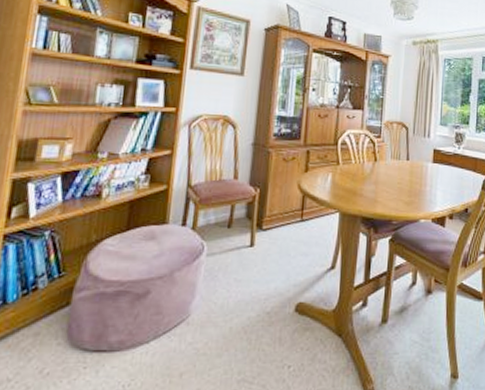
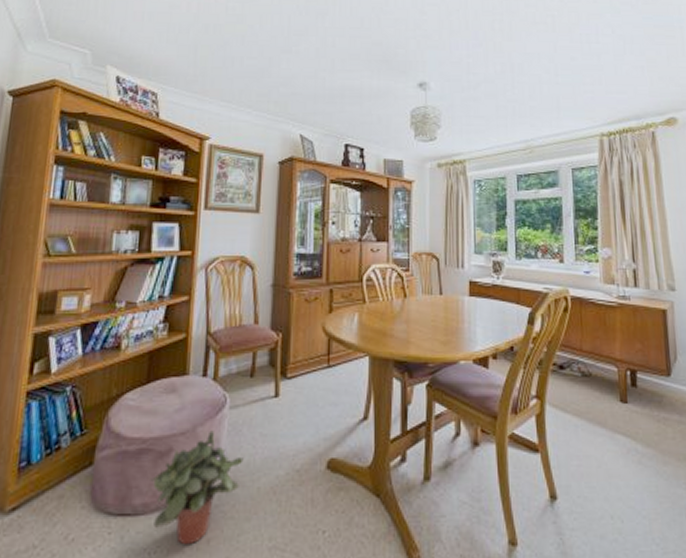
potted plant: none [126,275,218,379] -> present [150,430,244,545]

